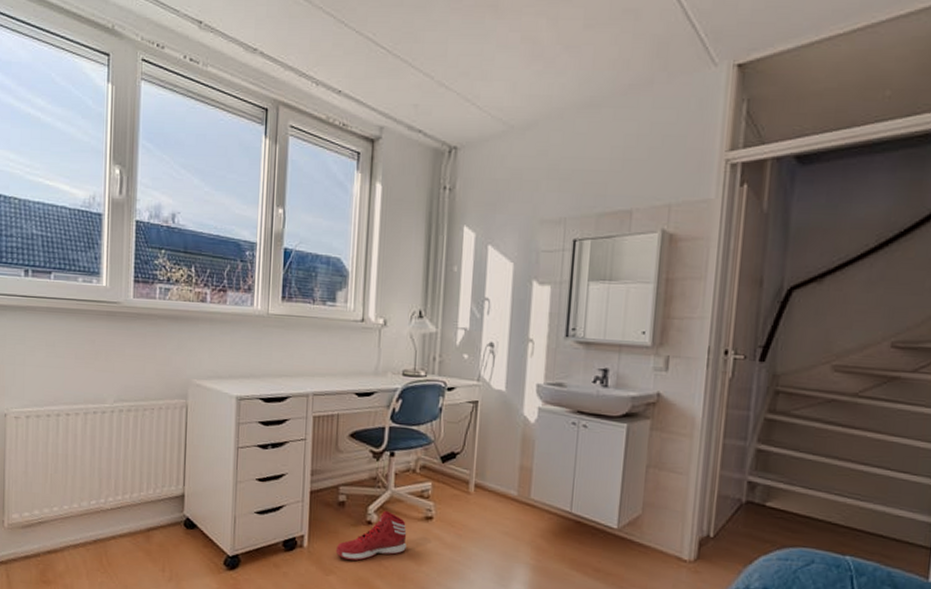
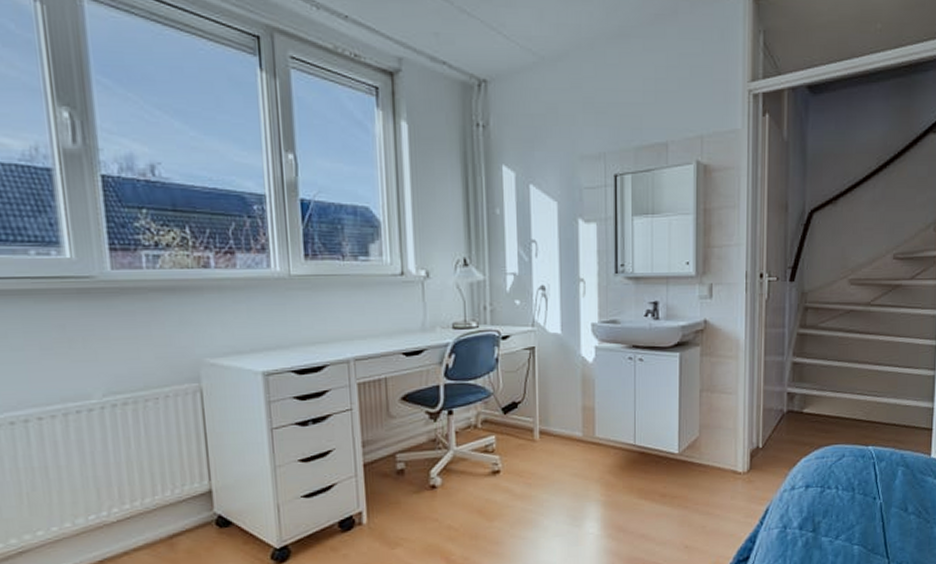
sneaker: present [335,511,407,561] -> none [399,472,475,529]

